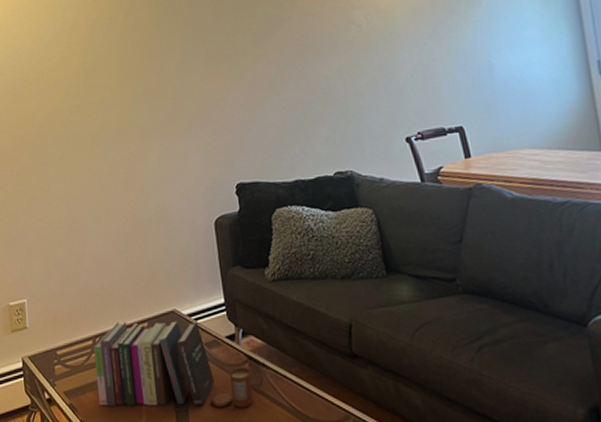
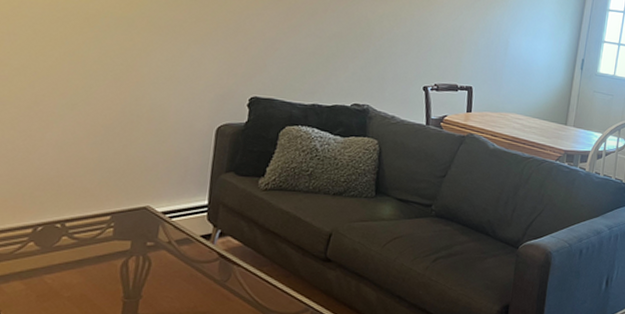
books: present [94,320,215,407] -> none [25,212,178,298]
candle: present [211,367,253,408] -> none [168,264,220,300]

